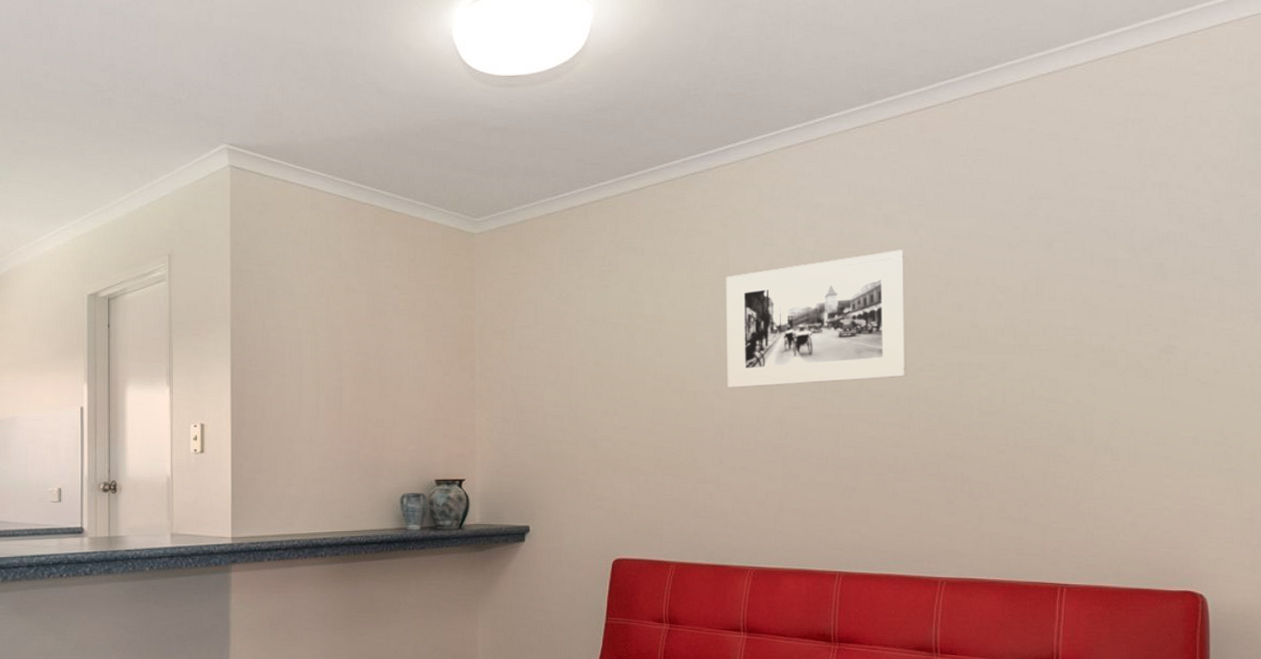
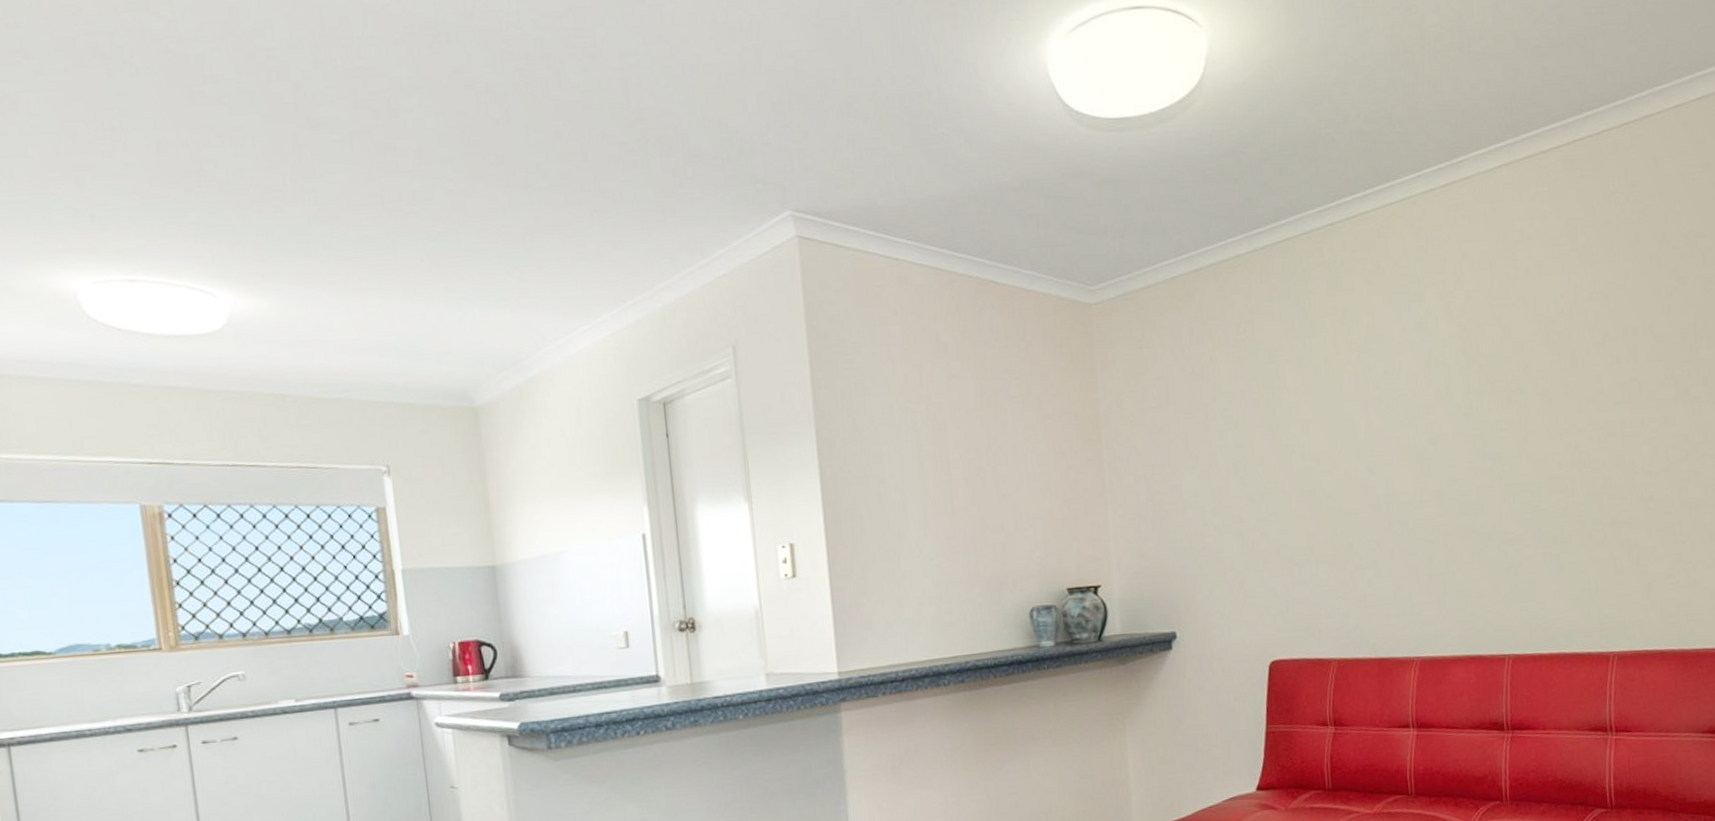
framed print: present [726,250,907,388] -> none [1372,300,1568,463]

